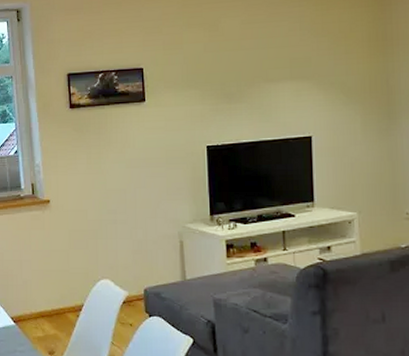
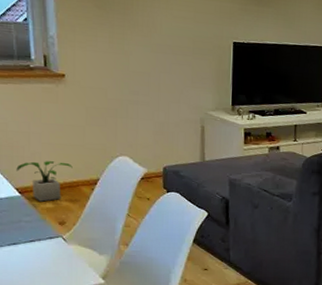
potted plant: none [11,288,59,331] -> present [16,161,73,202]

